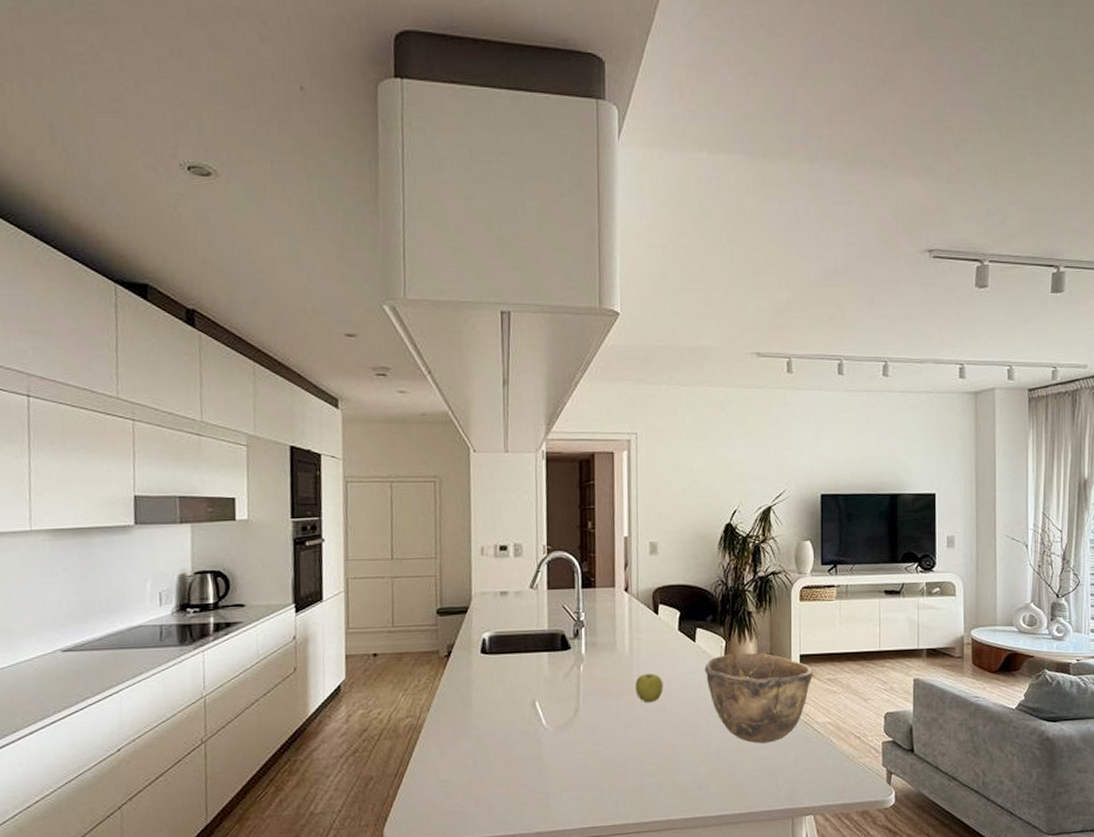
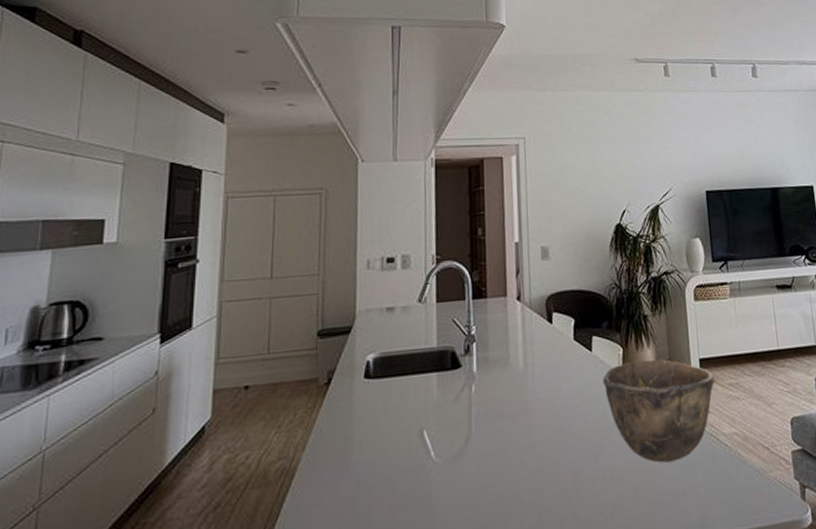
apple: present [635,674,663,703] -> none [530,389,561,424]

